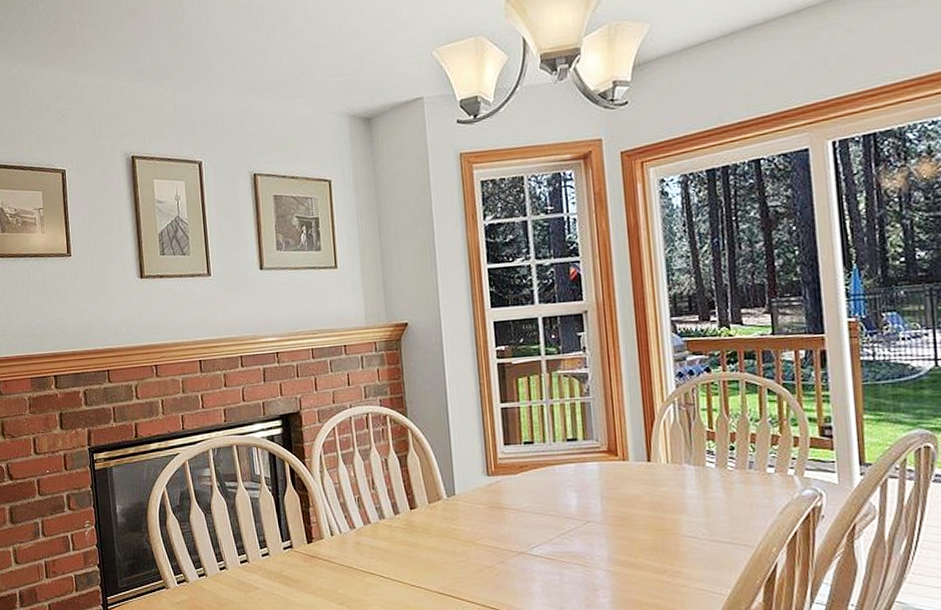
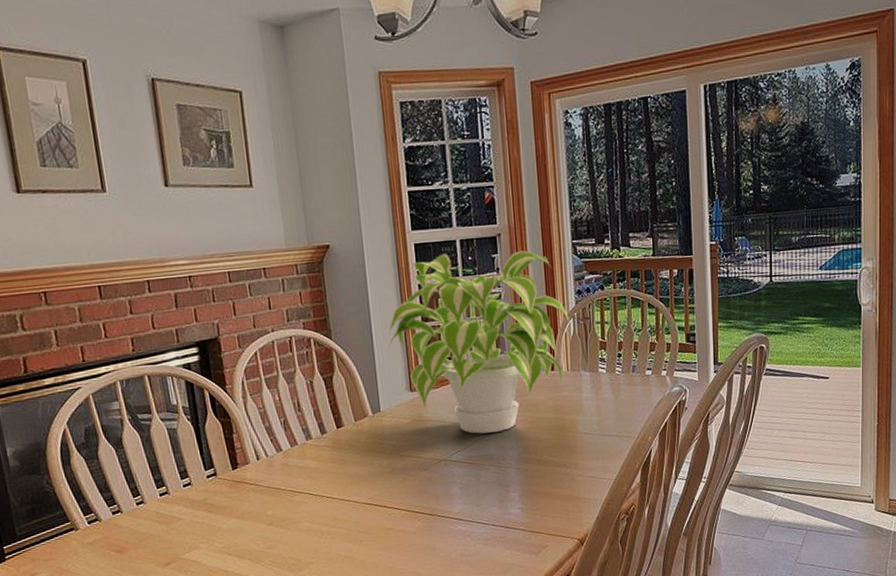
plant: none [465,328,670,527] -> present [388,250,570,434]

